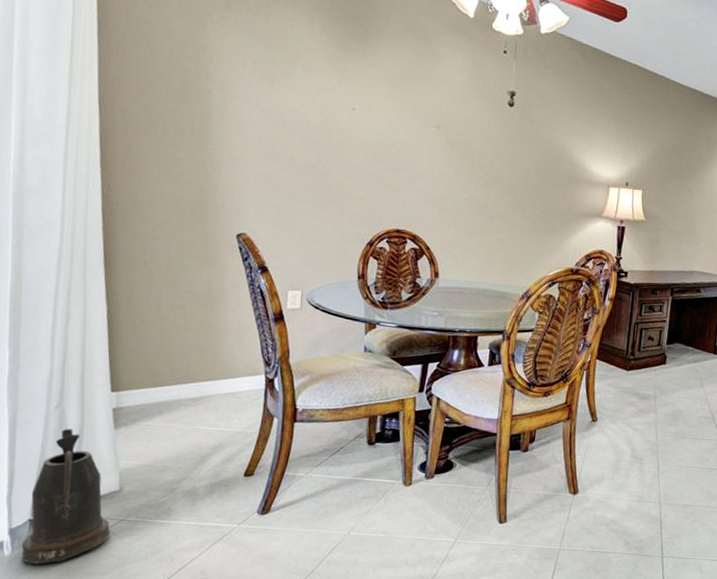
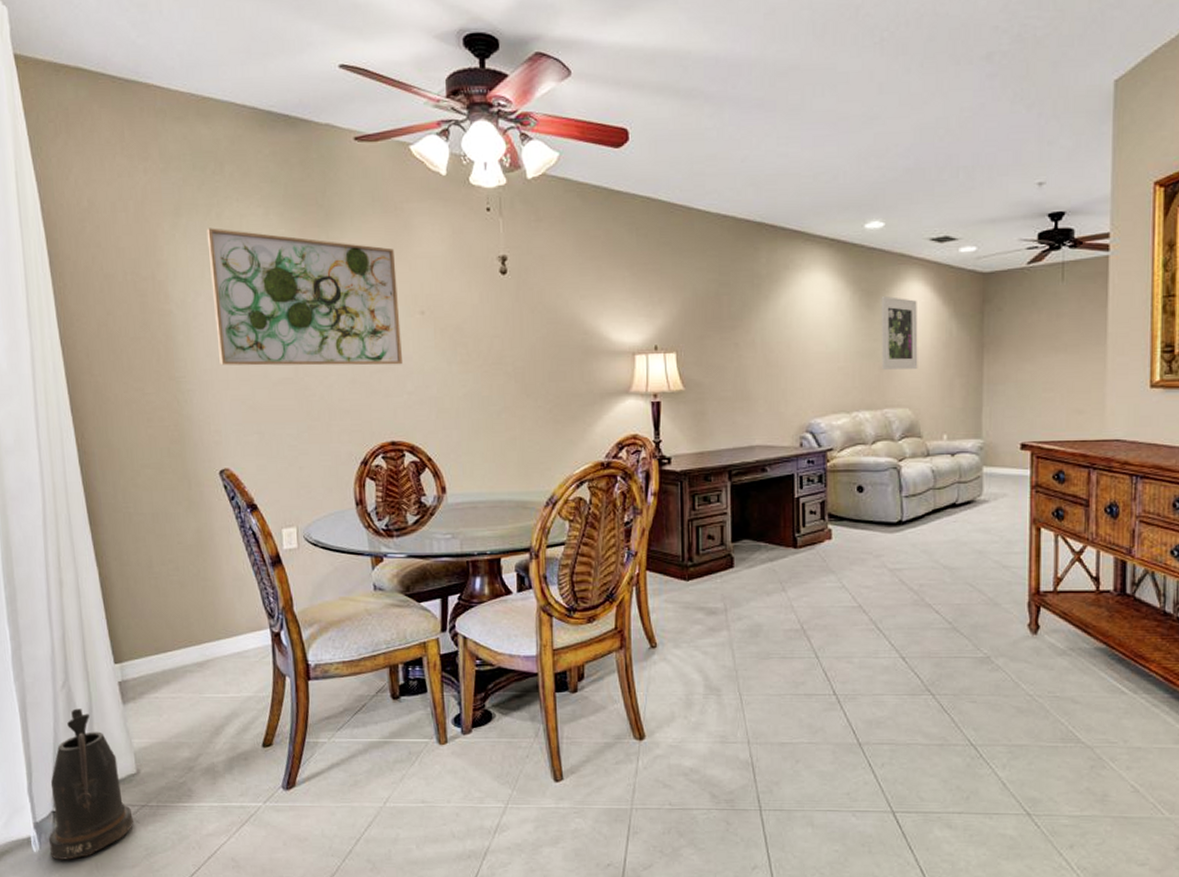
wall art: none [250,25,420,167] -> present [206,228,402,366]

